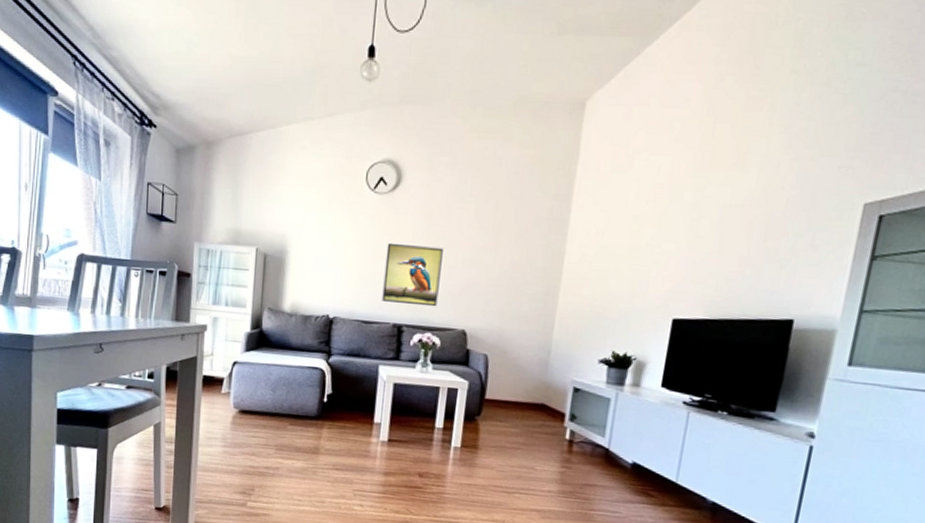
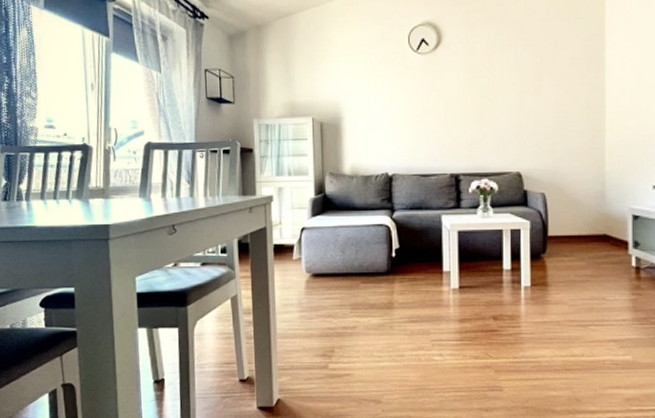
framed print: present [382,244,443,307] -> none [435,97,490,154]

